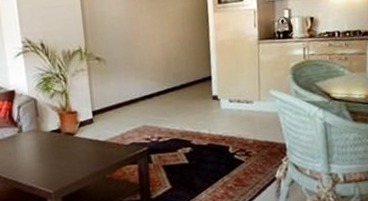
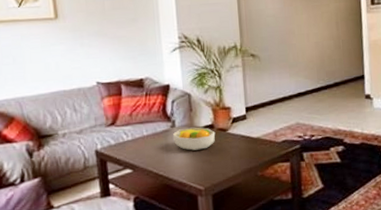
fruit bowl: none [19,132,63,155] -> present [172,127,216,151]

